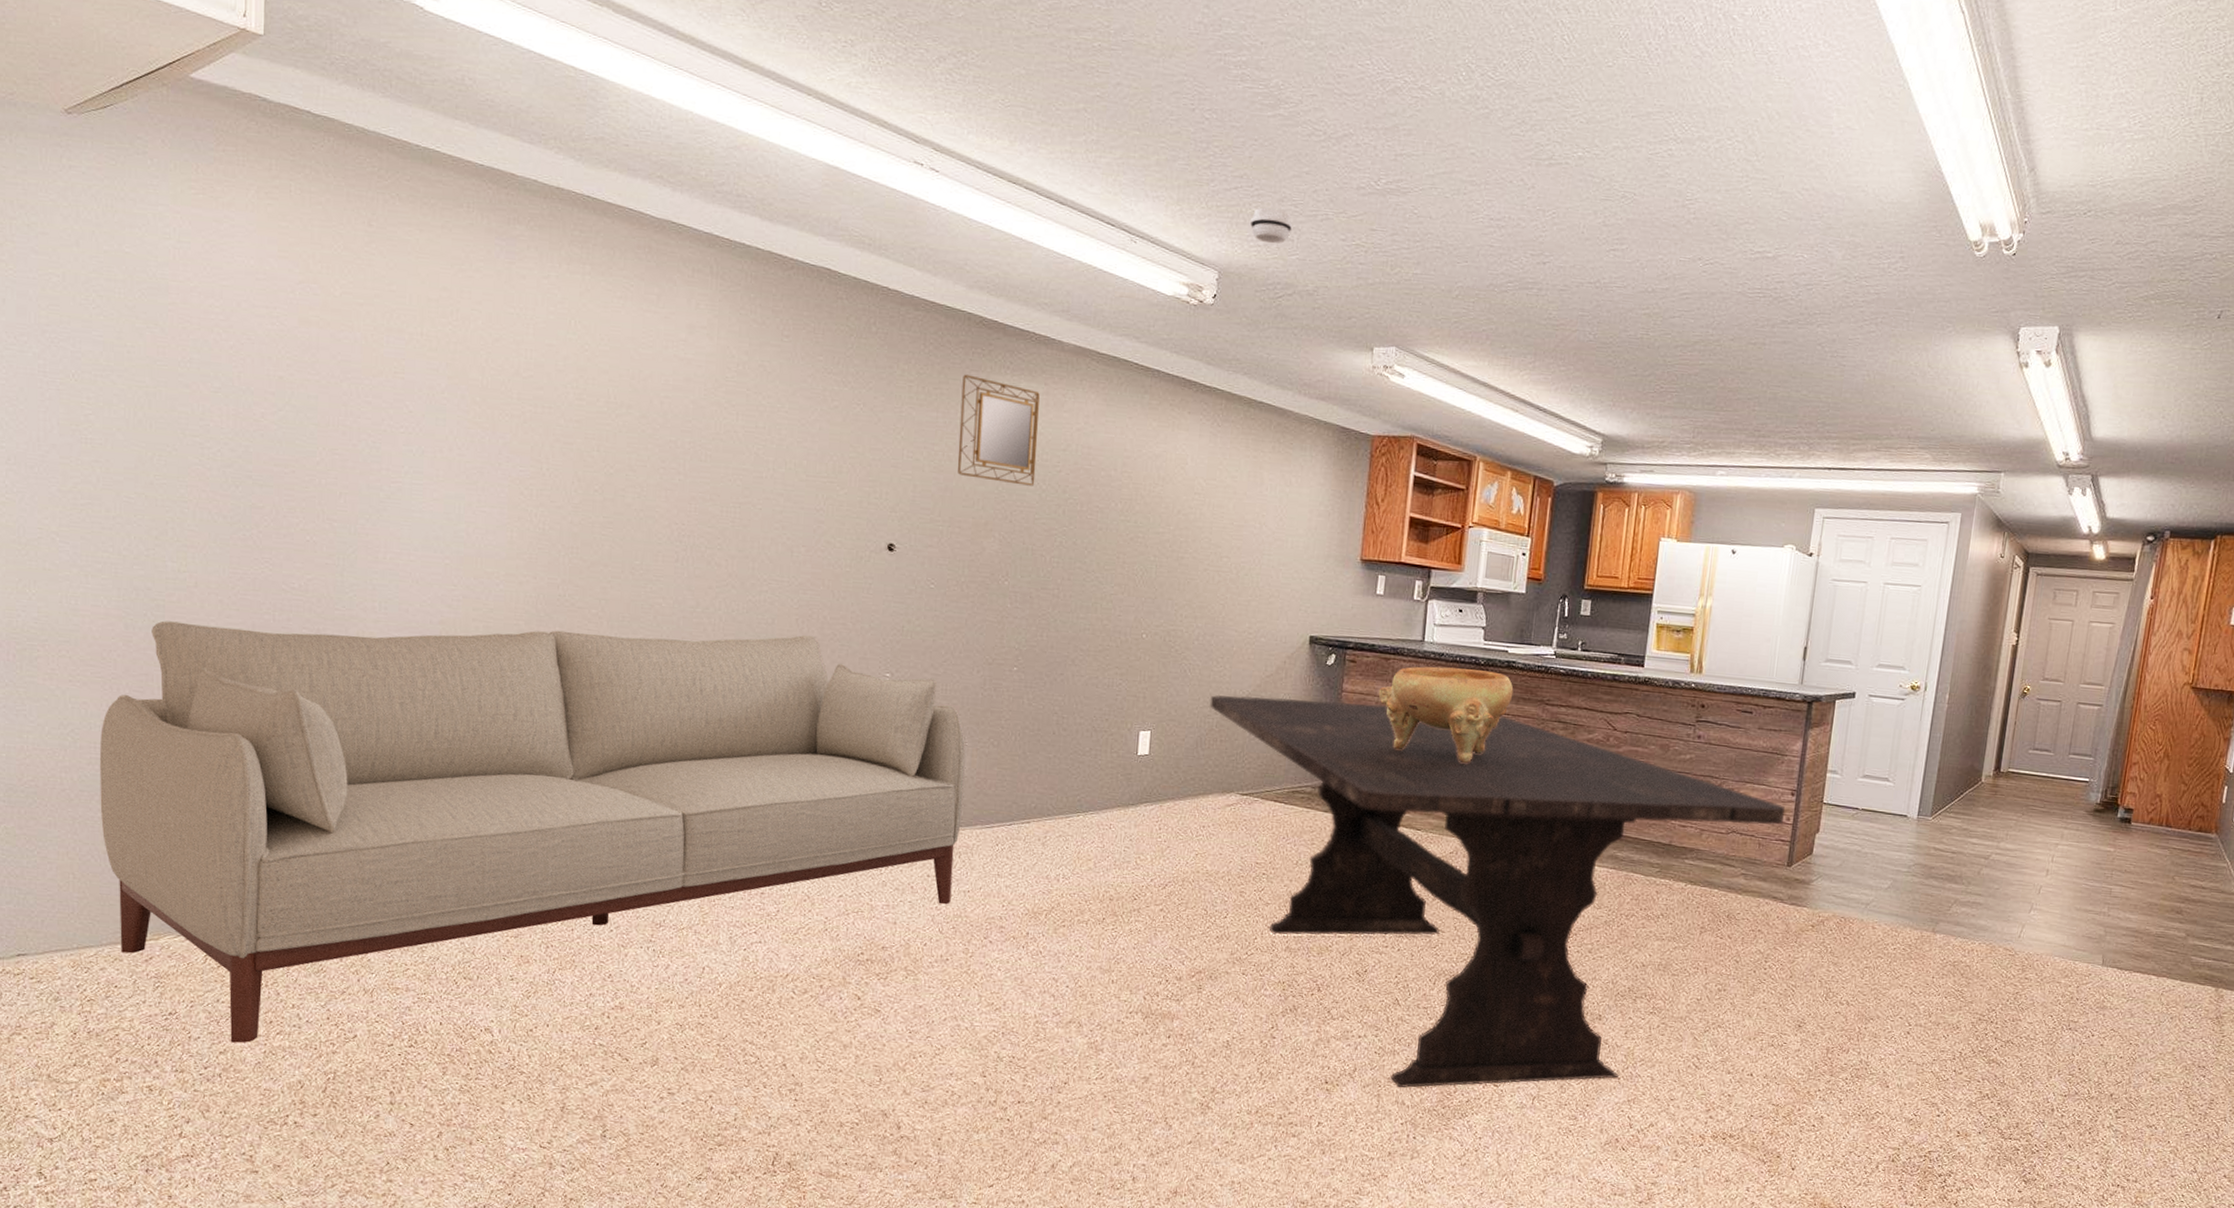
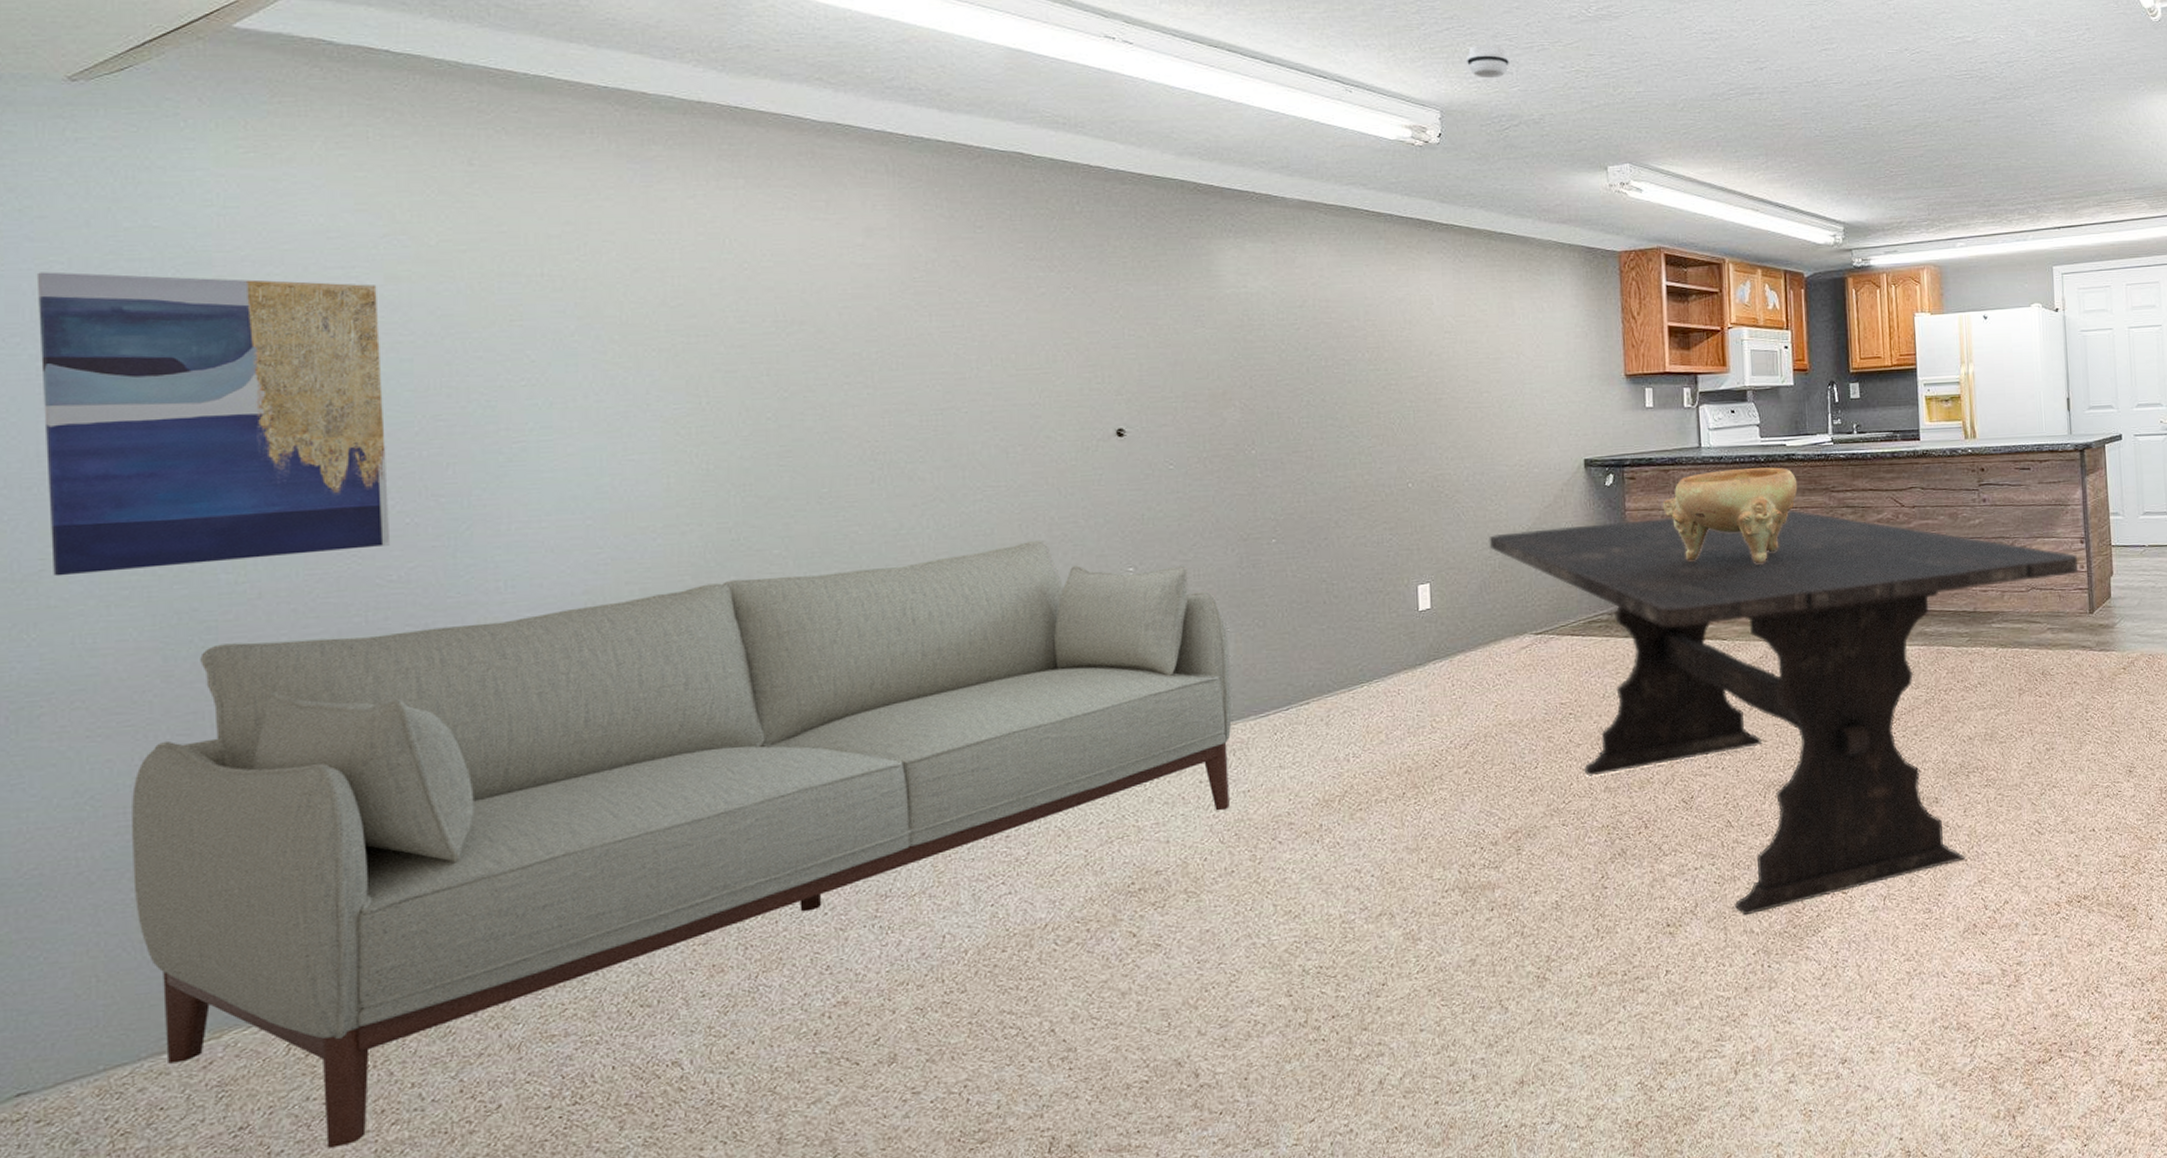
wall art: none [39,281,294,558] -> present [36,272,389,577]
home mirror: present [957,374,1040,486] -> none [1181,243,1273,349]

